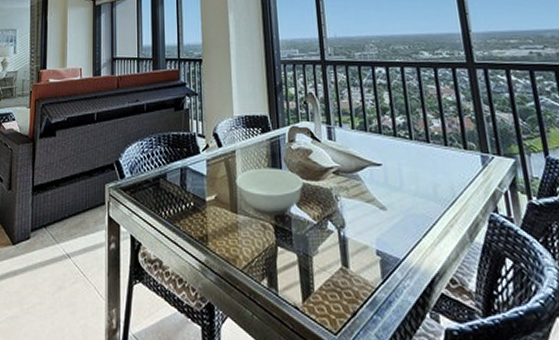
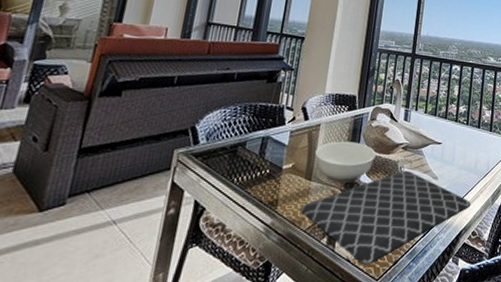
placemat: none [232,200,440,313] -> present [300,170,471,264]

